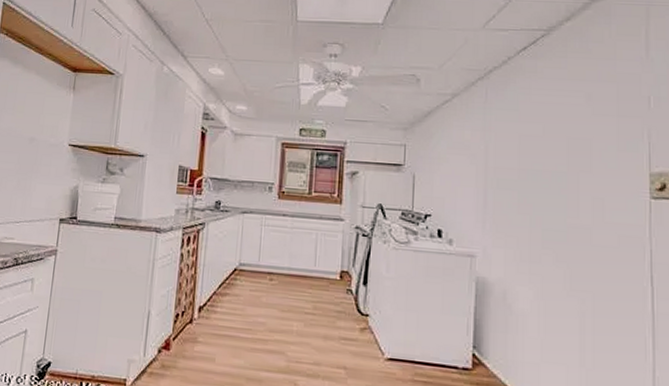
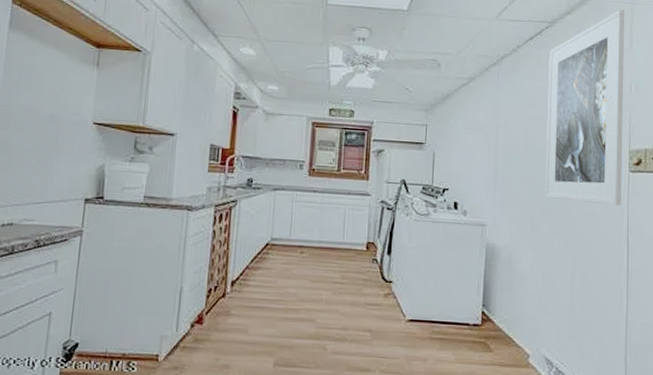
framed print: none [545,12,642,238] -> present [544,9,625,206]

